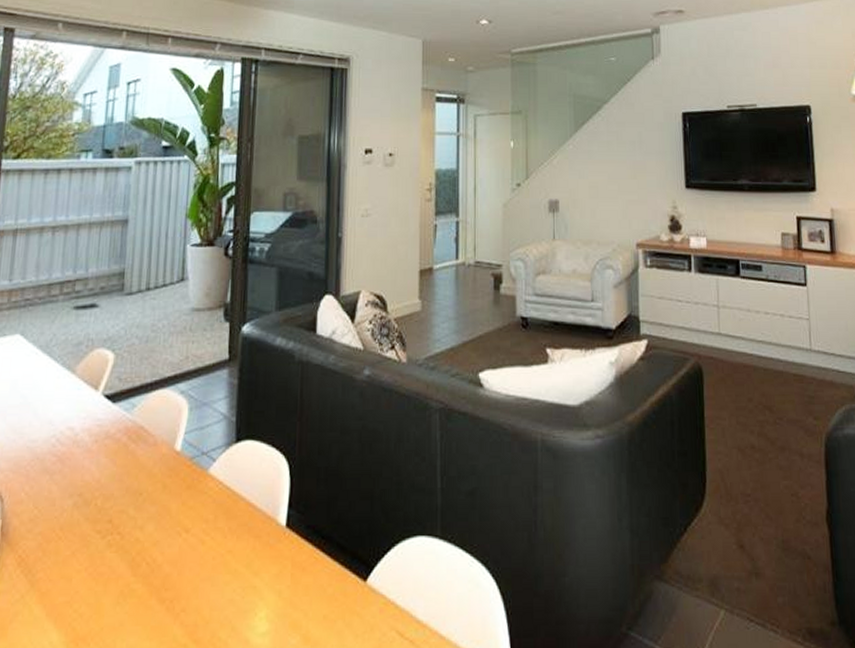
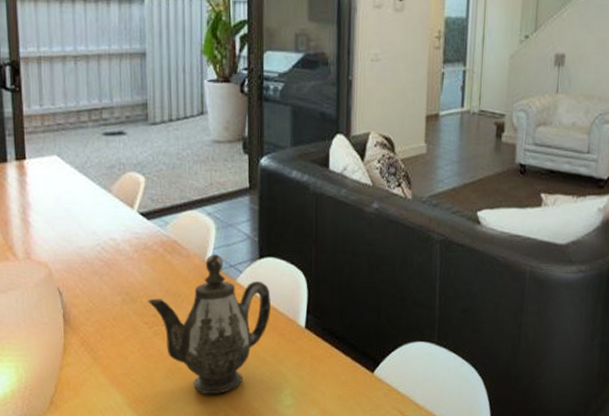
teapot: none [103,440,247,624] -> present [148,254,271,395]

